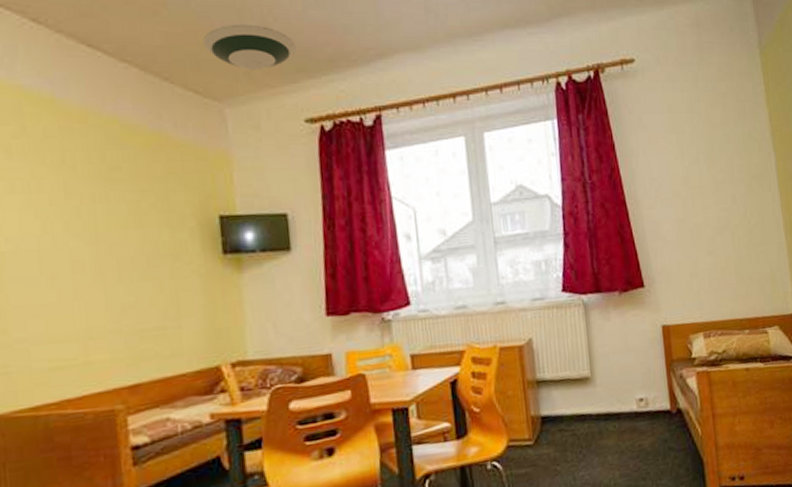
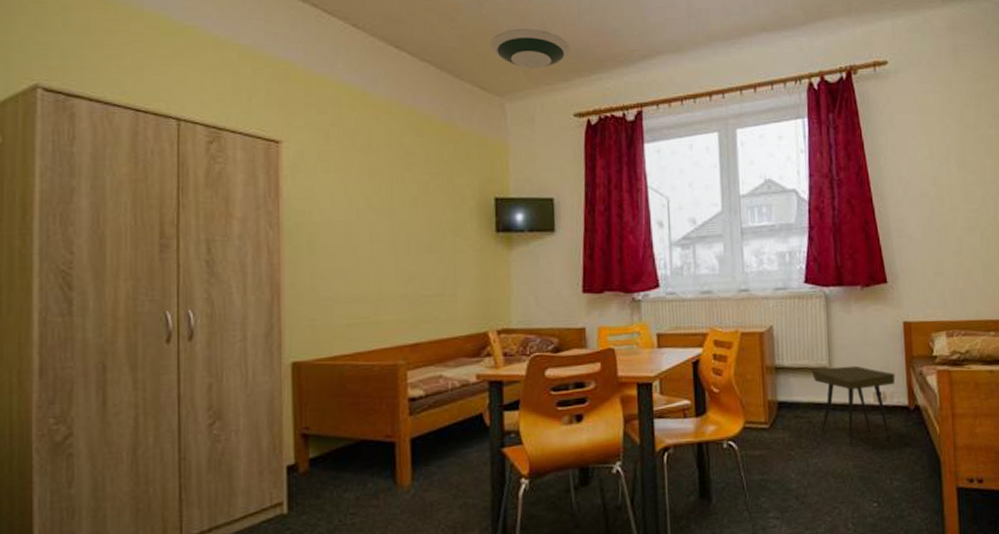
side table: none [573,373,657,457] -> present [811,365,895,447]

